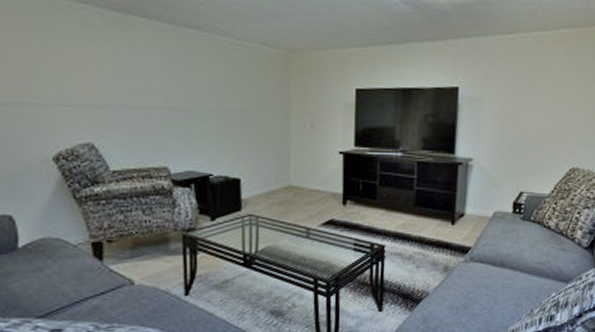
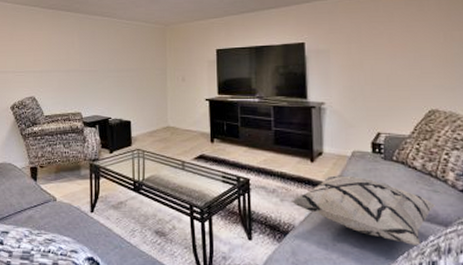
decorative pillow: none [426,238,561,302] -> present [290,175,435,245]

